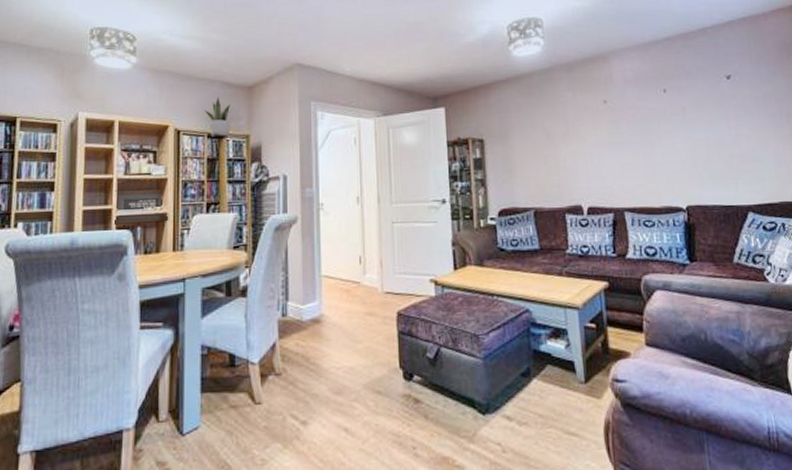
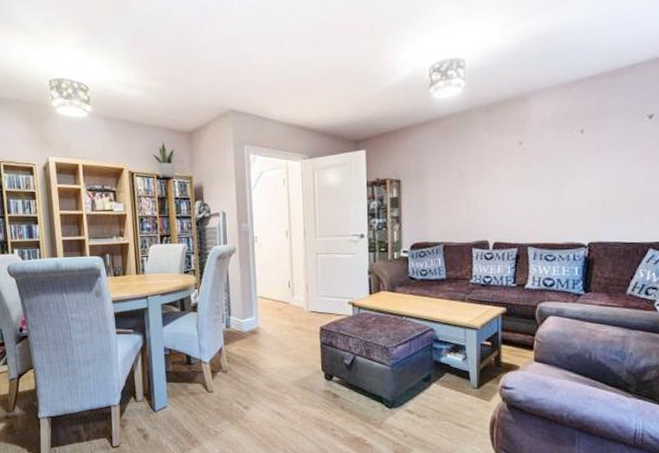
picture frame: present [114,189,169,226] -> none [85,223,131,253]

